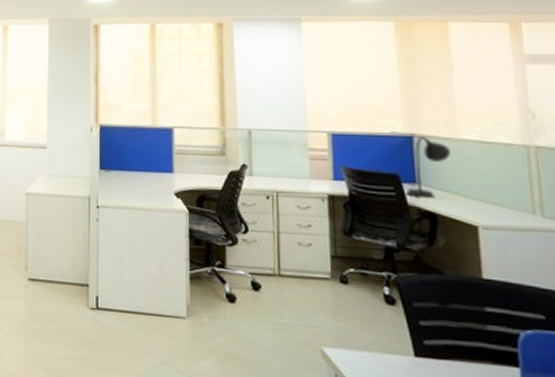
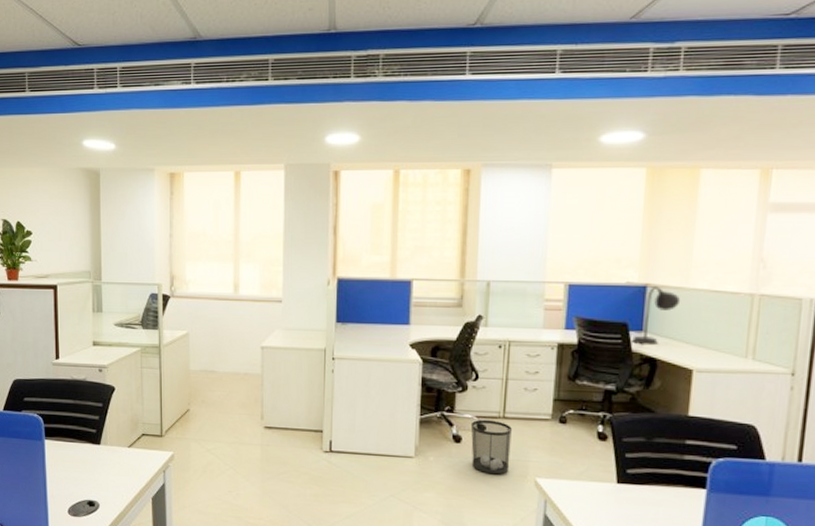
waste bin: none [244,276,292,342] -> present [470,419,512,475]

